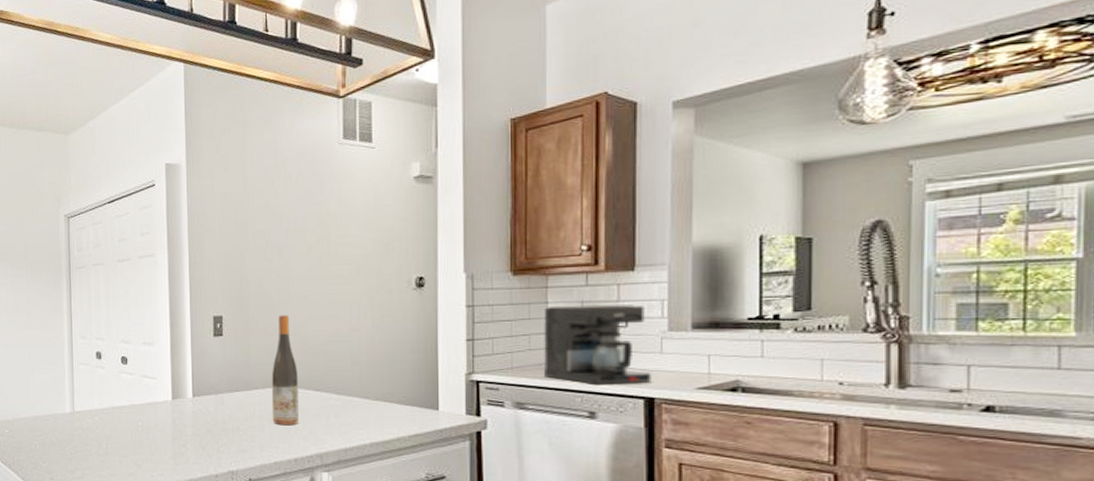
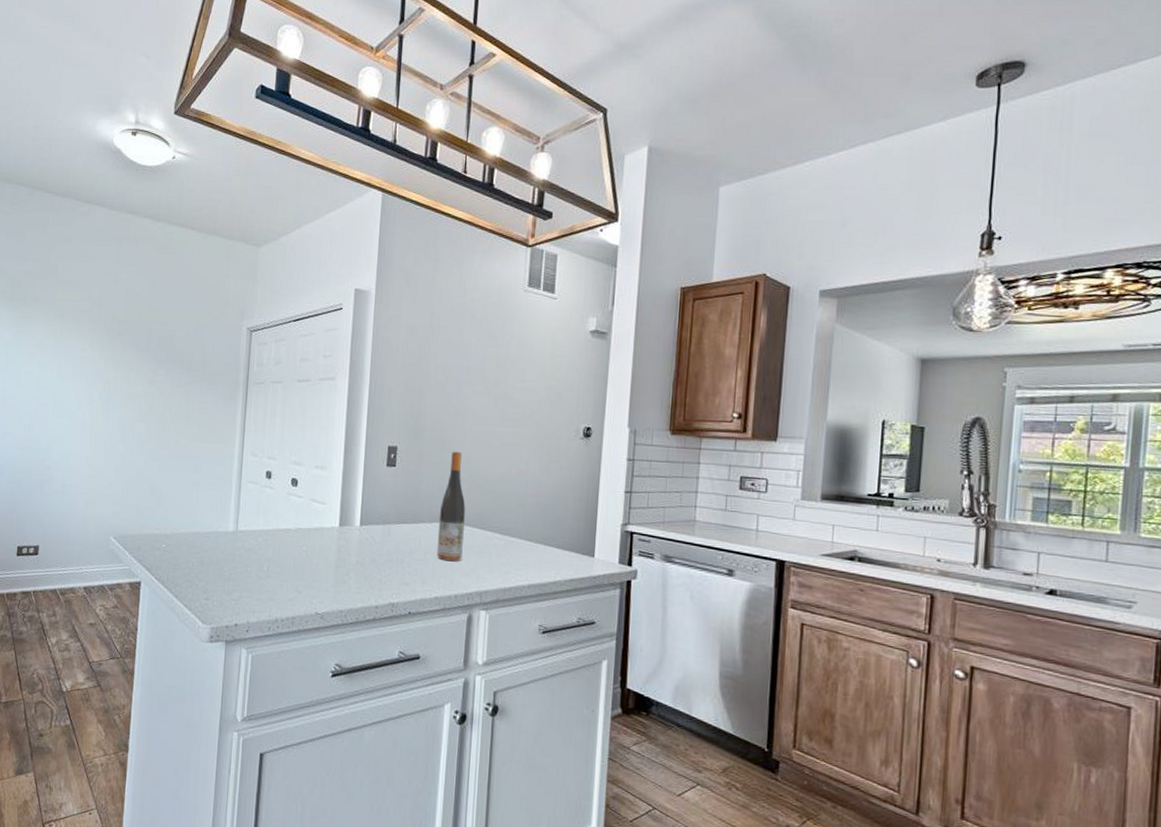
coffee maker: present [544,304,651,386] -> none [691,467,784,547]

